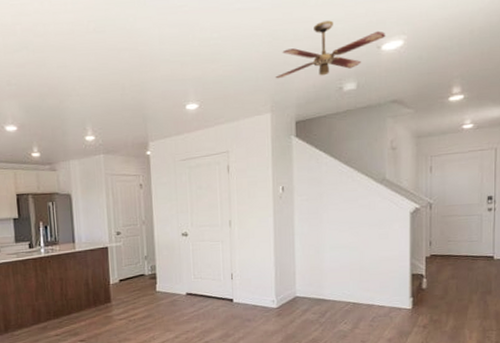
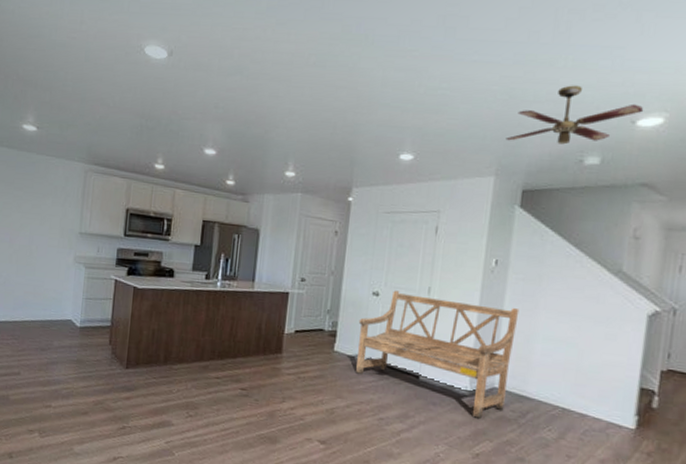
bench: none [174,226,308,325] -> present [356,290,520,419]

